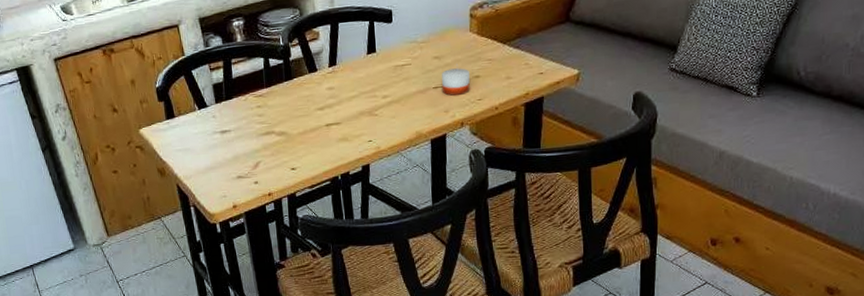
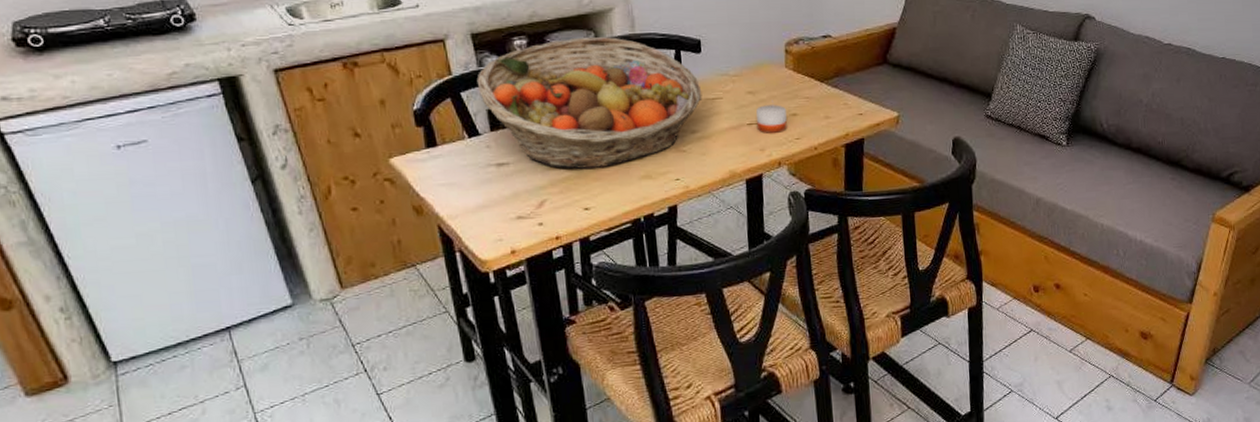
fruit basket: none [204,13,393,134] -> present [477,37,702,169]

